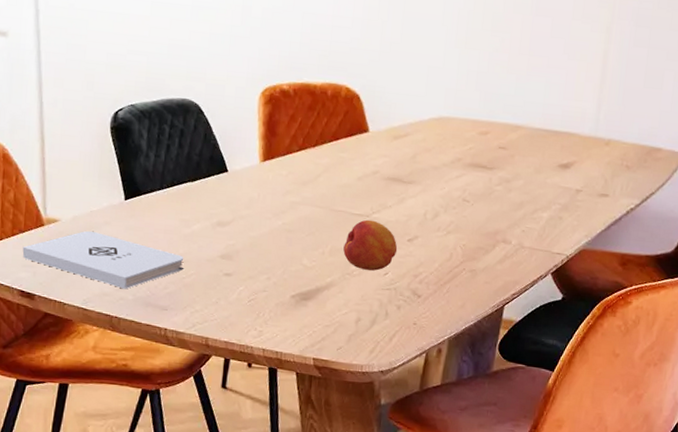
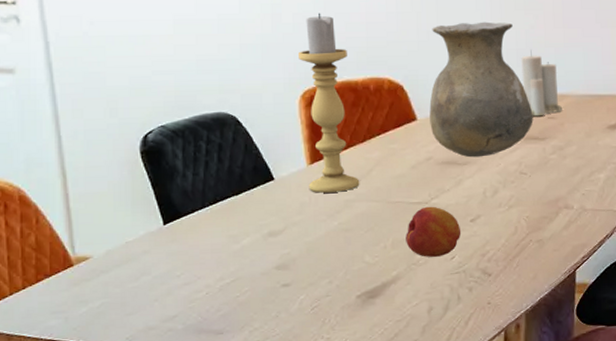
notepad: present [22,230,184,289] -> none [50,263,236,320]
candle holder: none [259,10,310,193] -> present [297,13,360,193]
vase: none [381,37,485,178] -> present [429,21,534,158]
candle: none [478,75,516,144] -> present [521,50,563,117]

